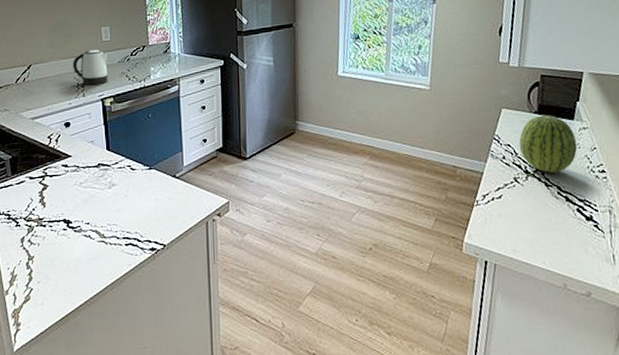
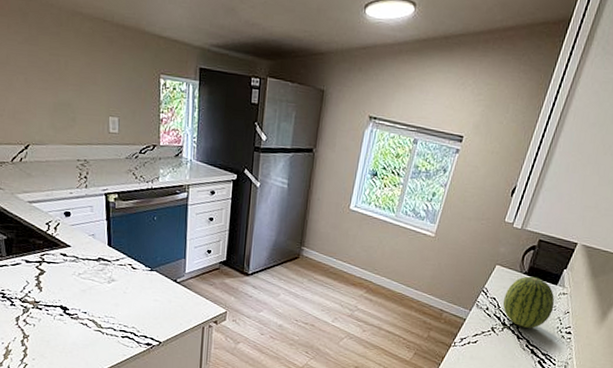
kettle: present [73,50,108,85] -> none [75,140,115,178]

